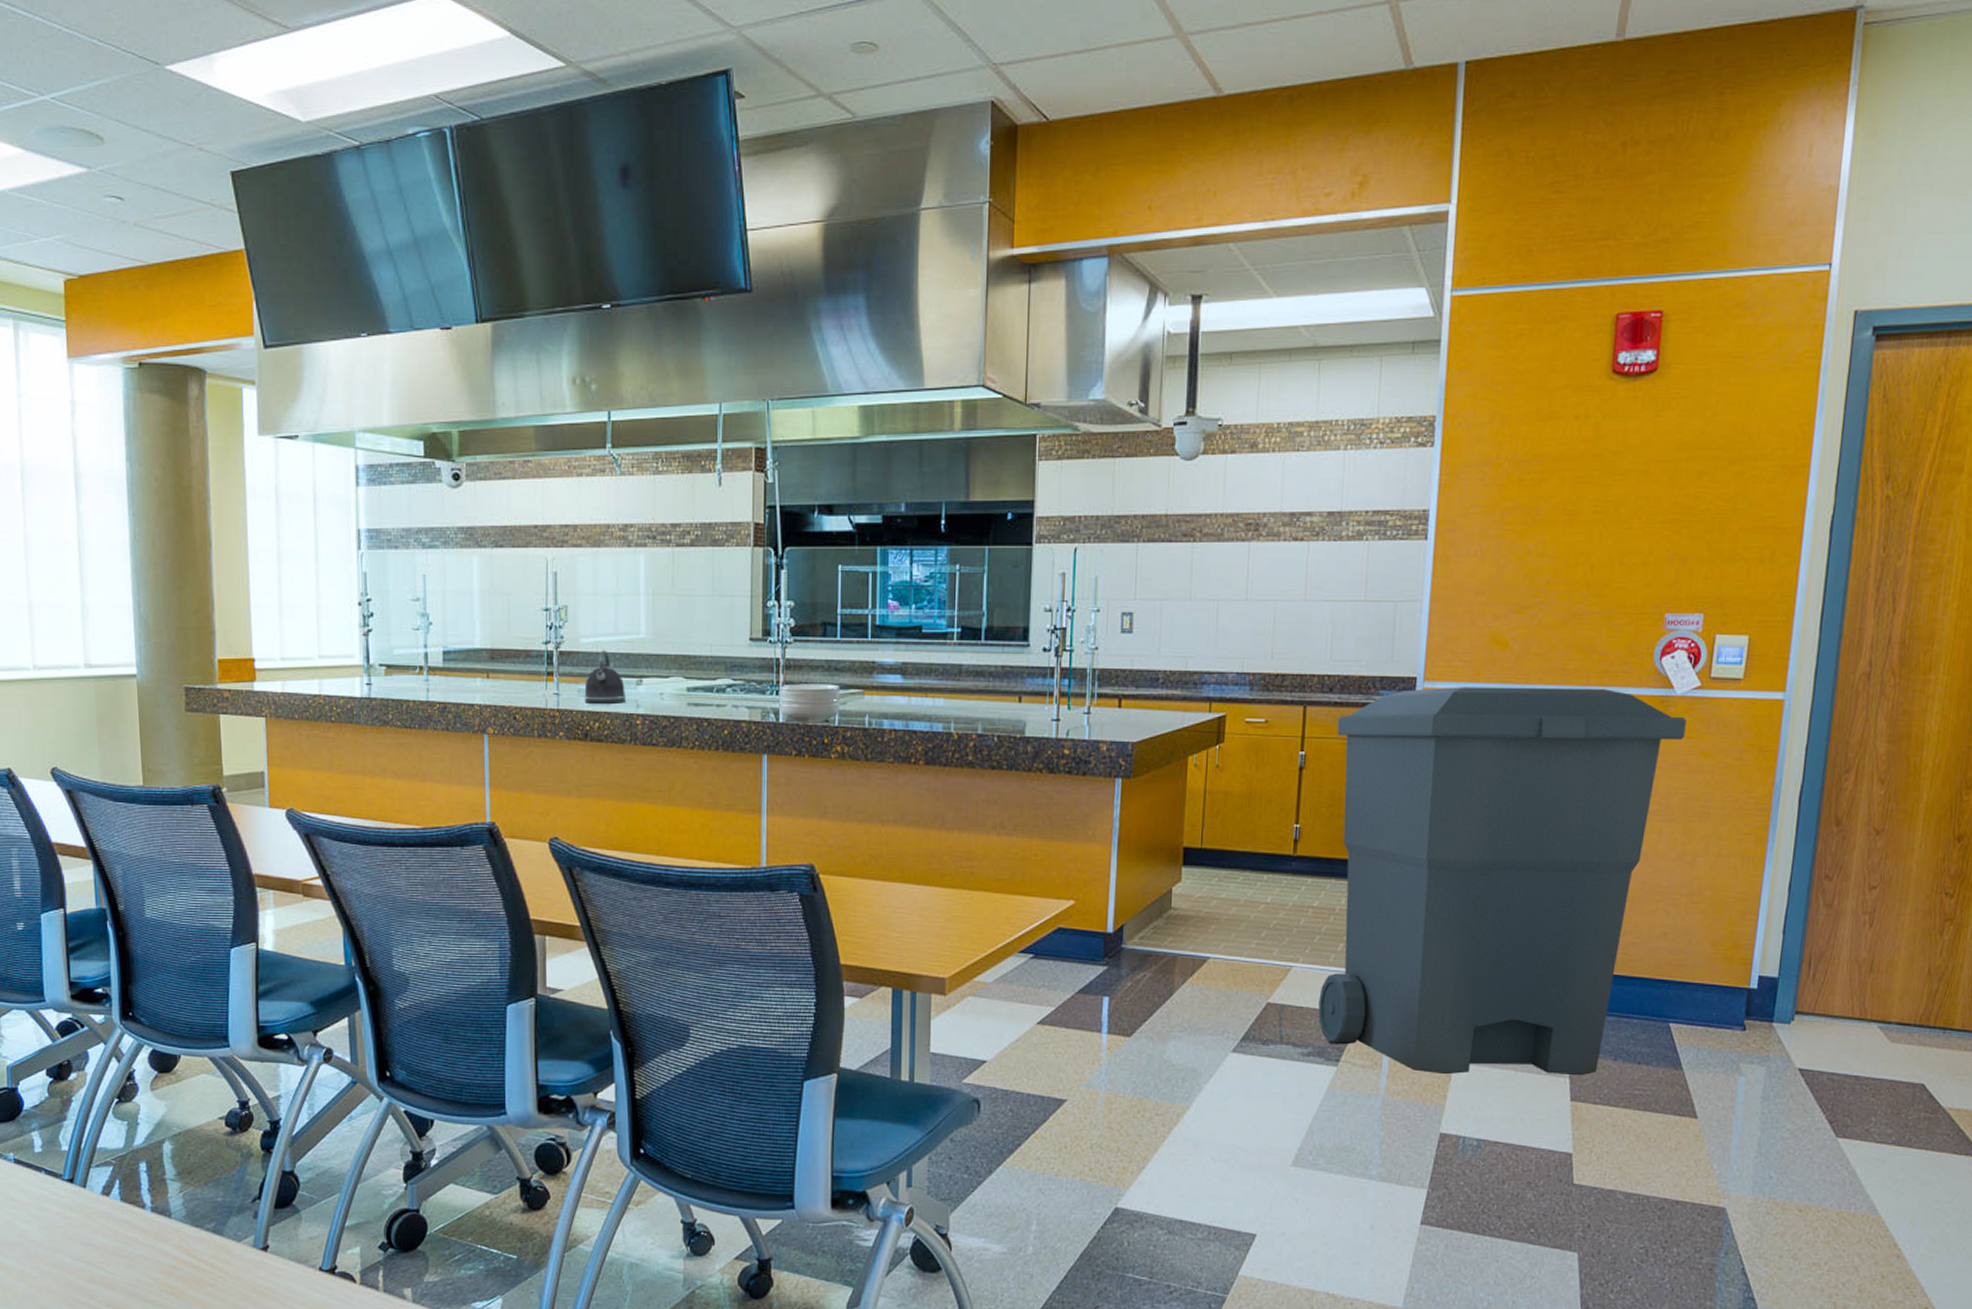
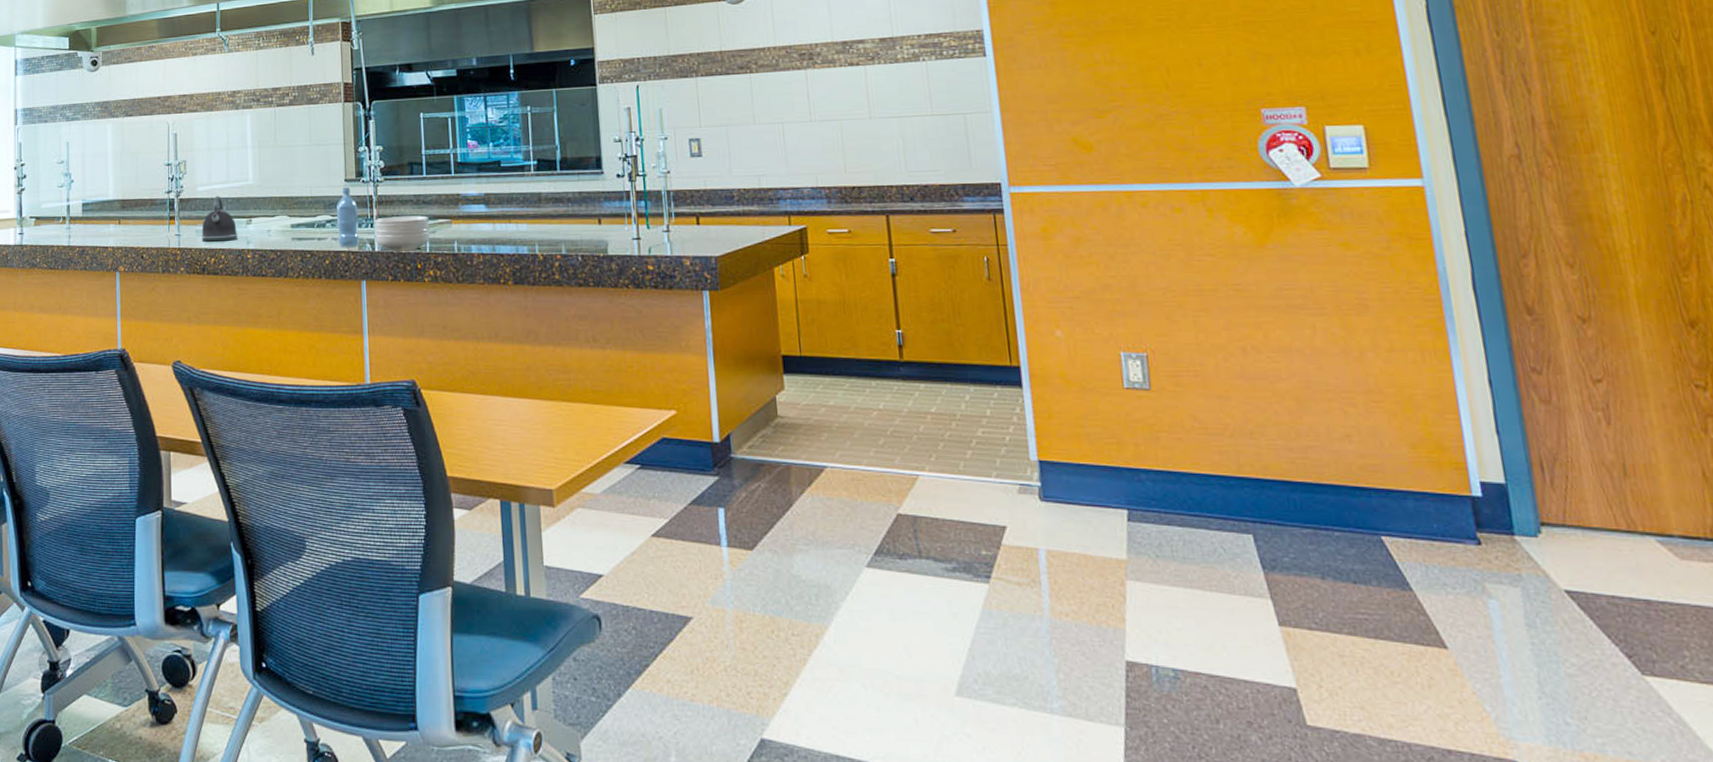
water bottle: none [738,648,763,717] -> present [336,187,360,248]
recycling bin: present [1318,687,1686,1076] -> none [924,184,1316,597]

